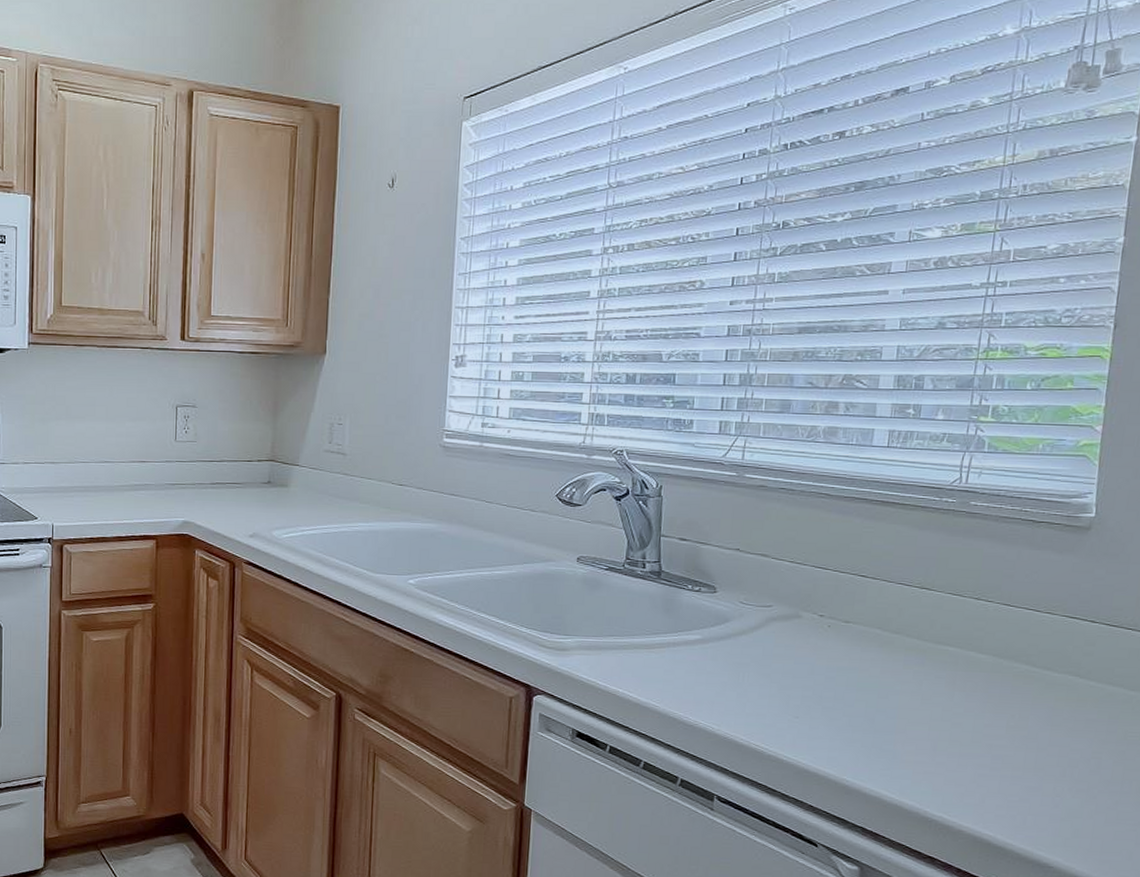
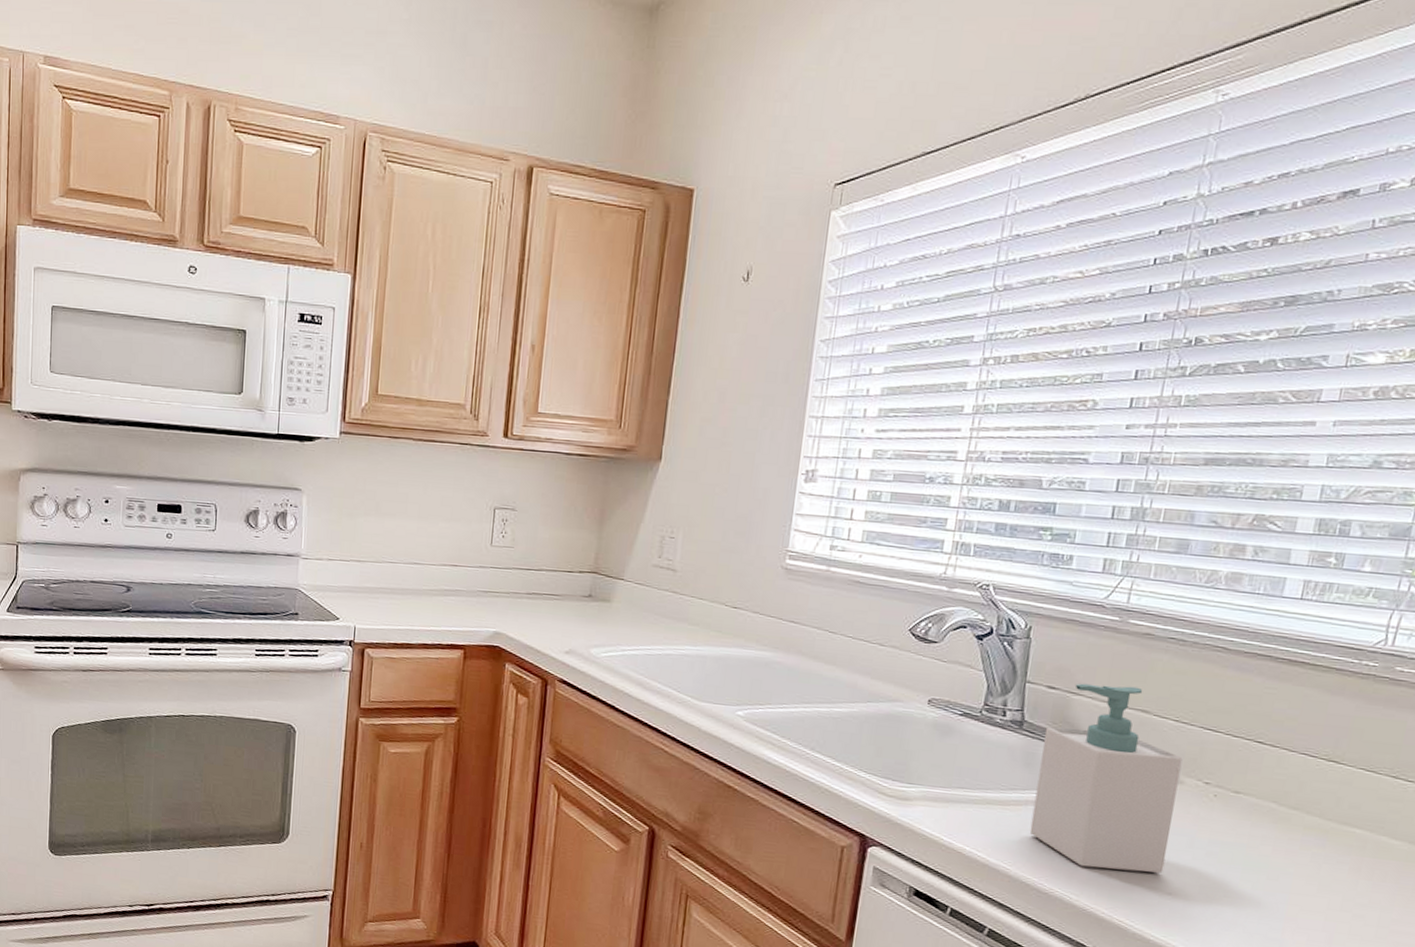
soap bottle: none [673,533,799,700] -> present [1029,683,1183,873]

